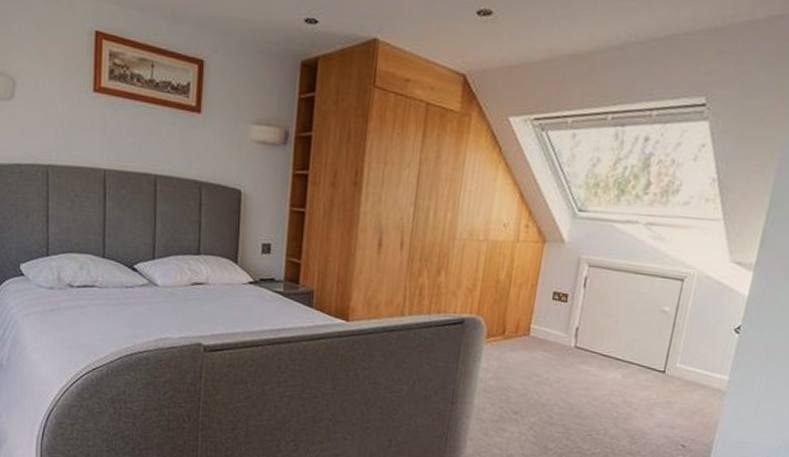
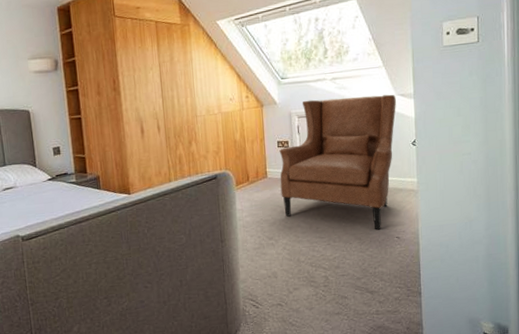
chair: none [541,245,729,432] -> present [279,94,396,230]

